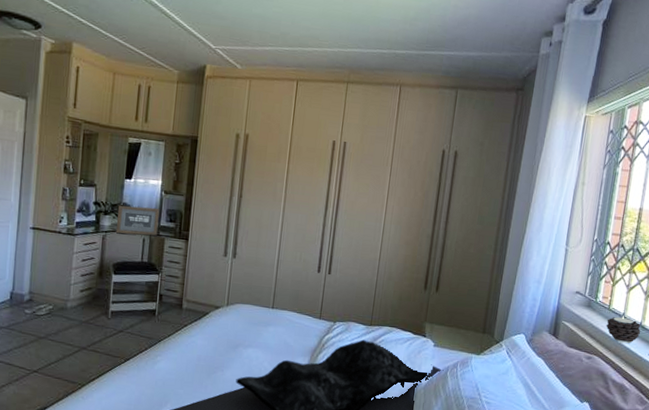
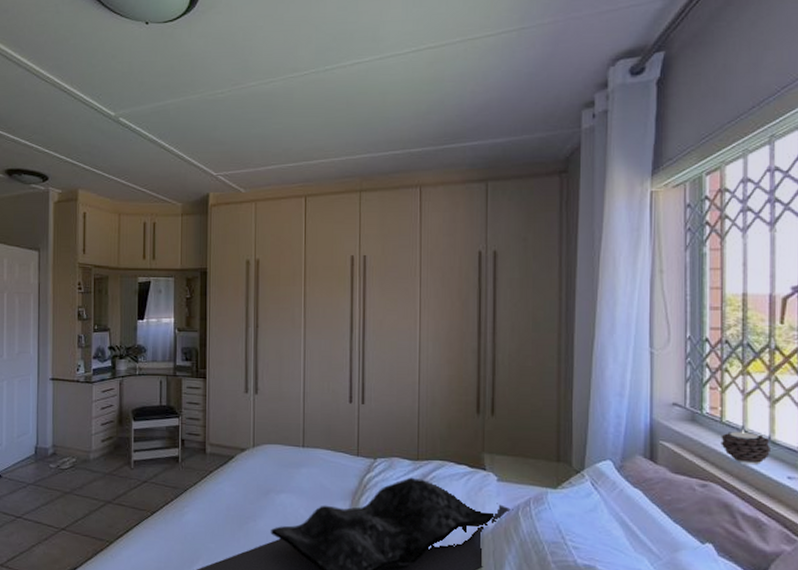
picture frame: present [115,205,160,236] -> none [132,347,174,378]

